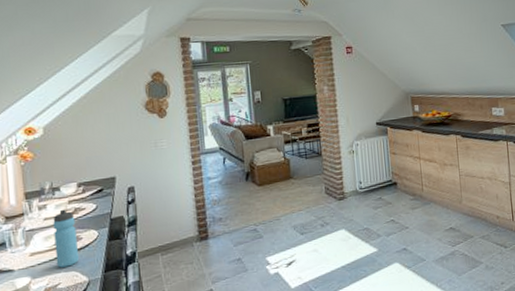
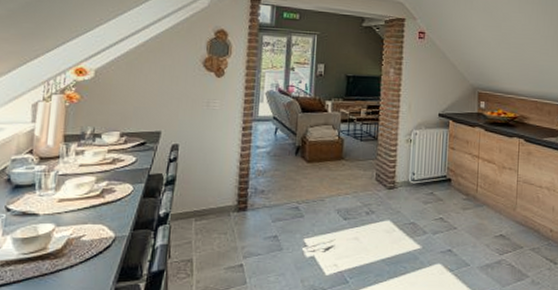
water bottle: present [53,209,79,268] -> none [84,157,112,219]

